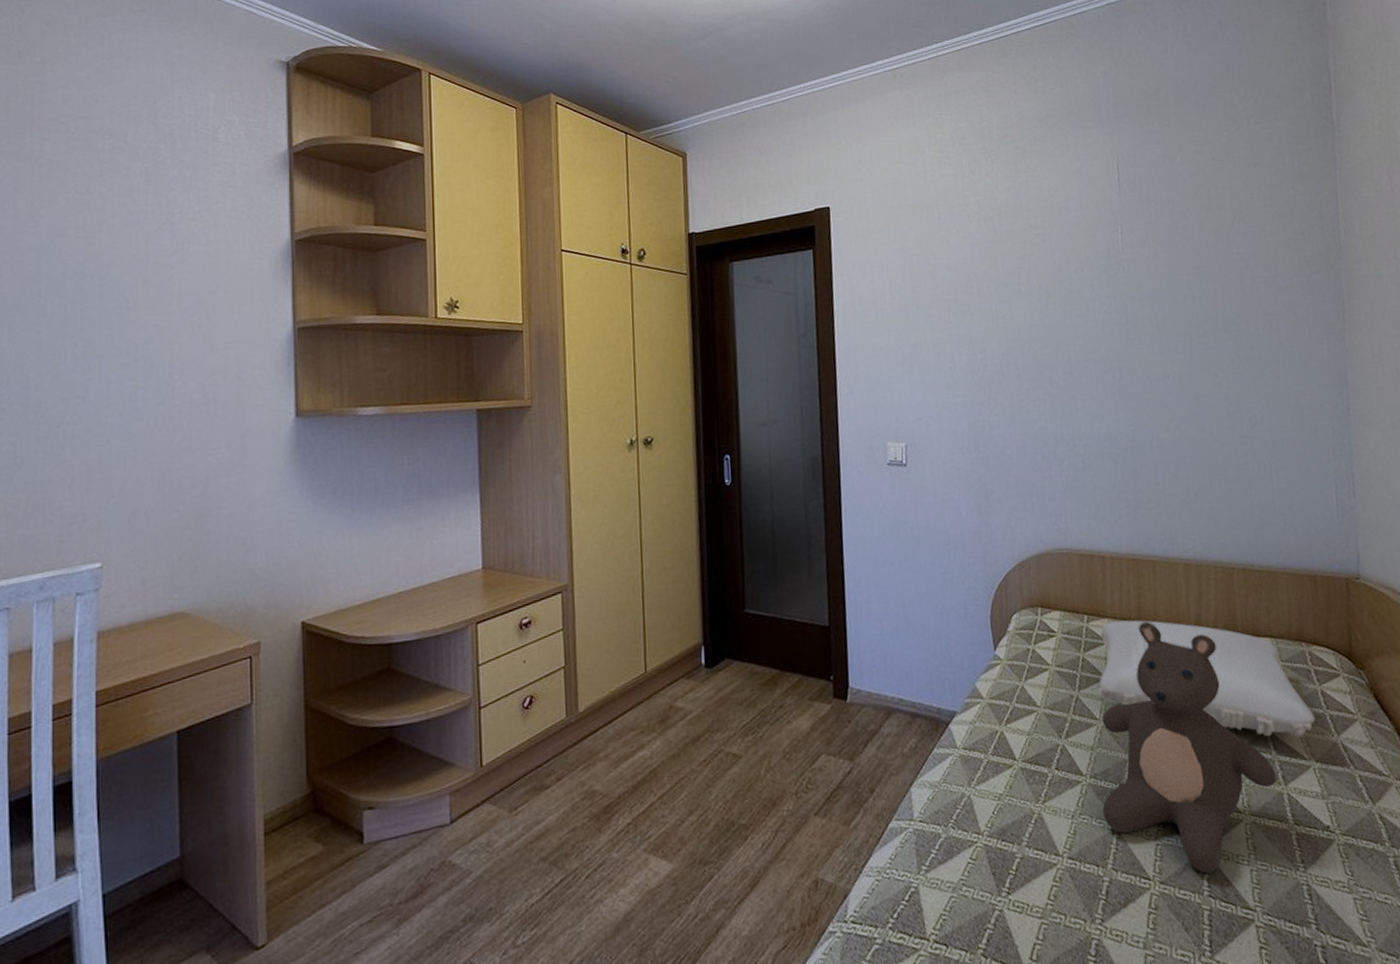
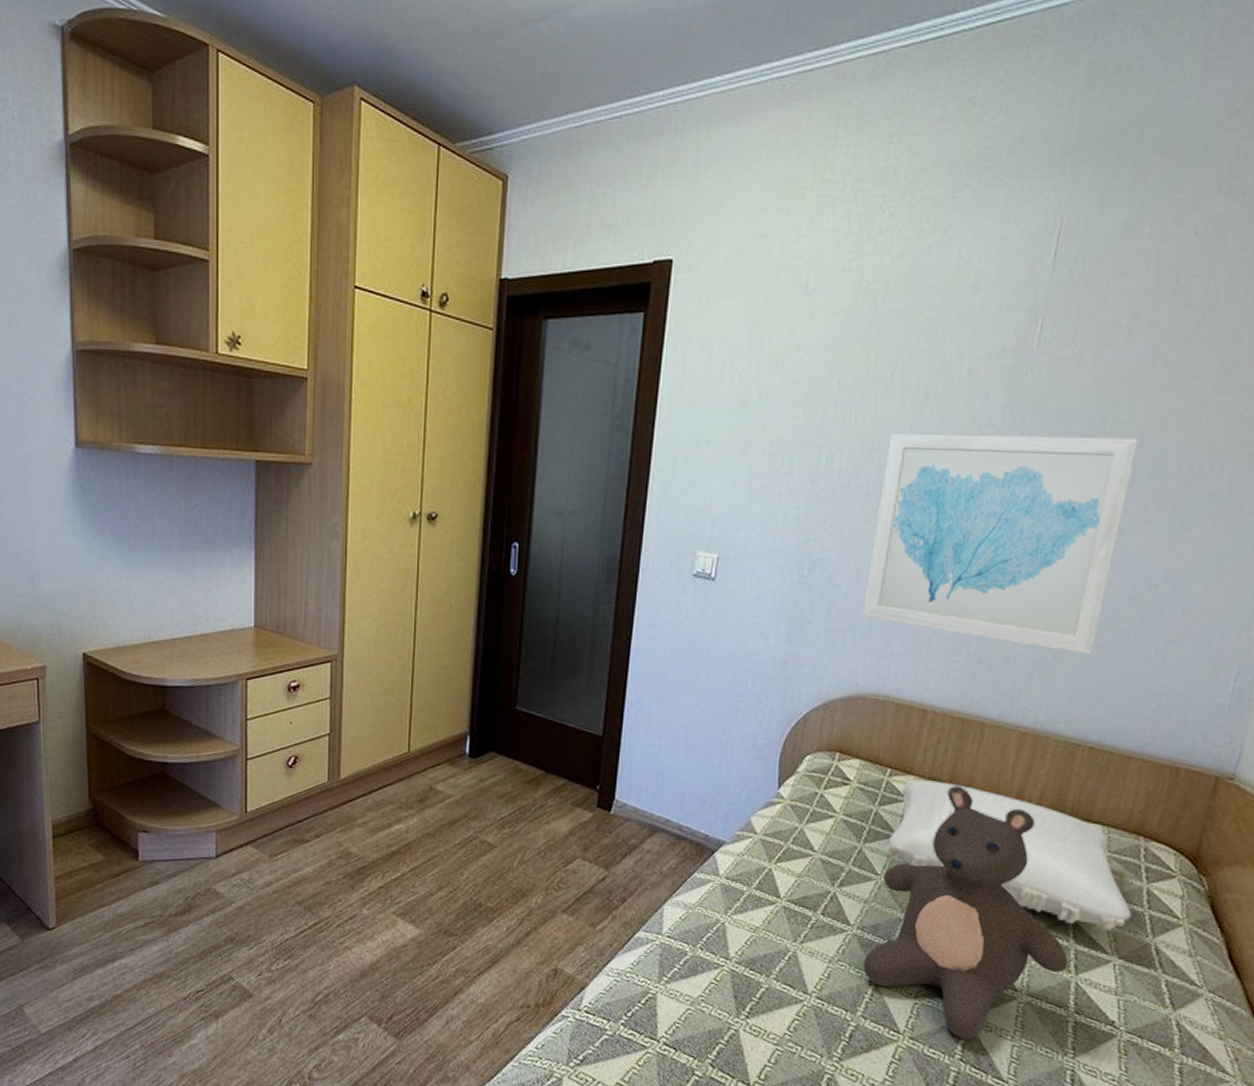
wall art: none [1026,310,1224,489] -> present [861,433,1139,656]

